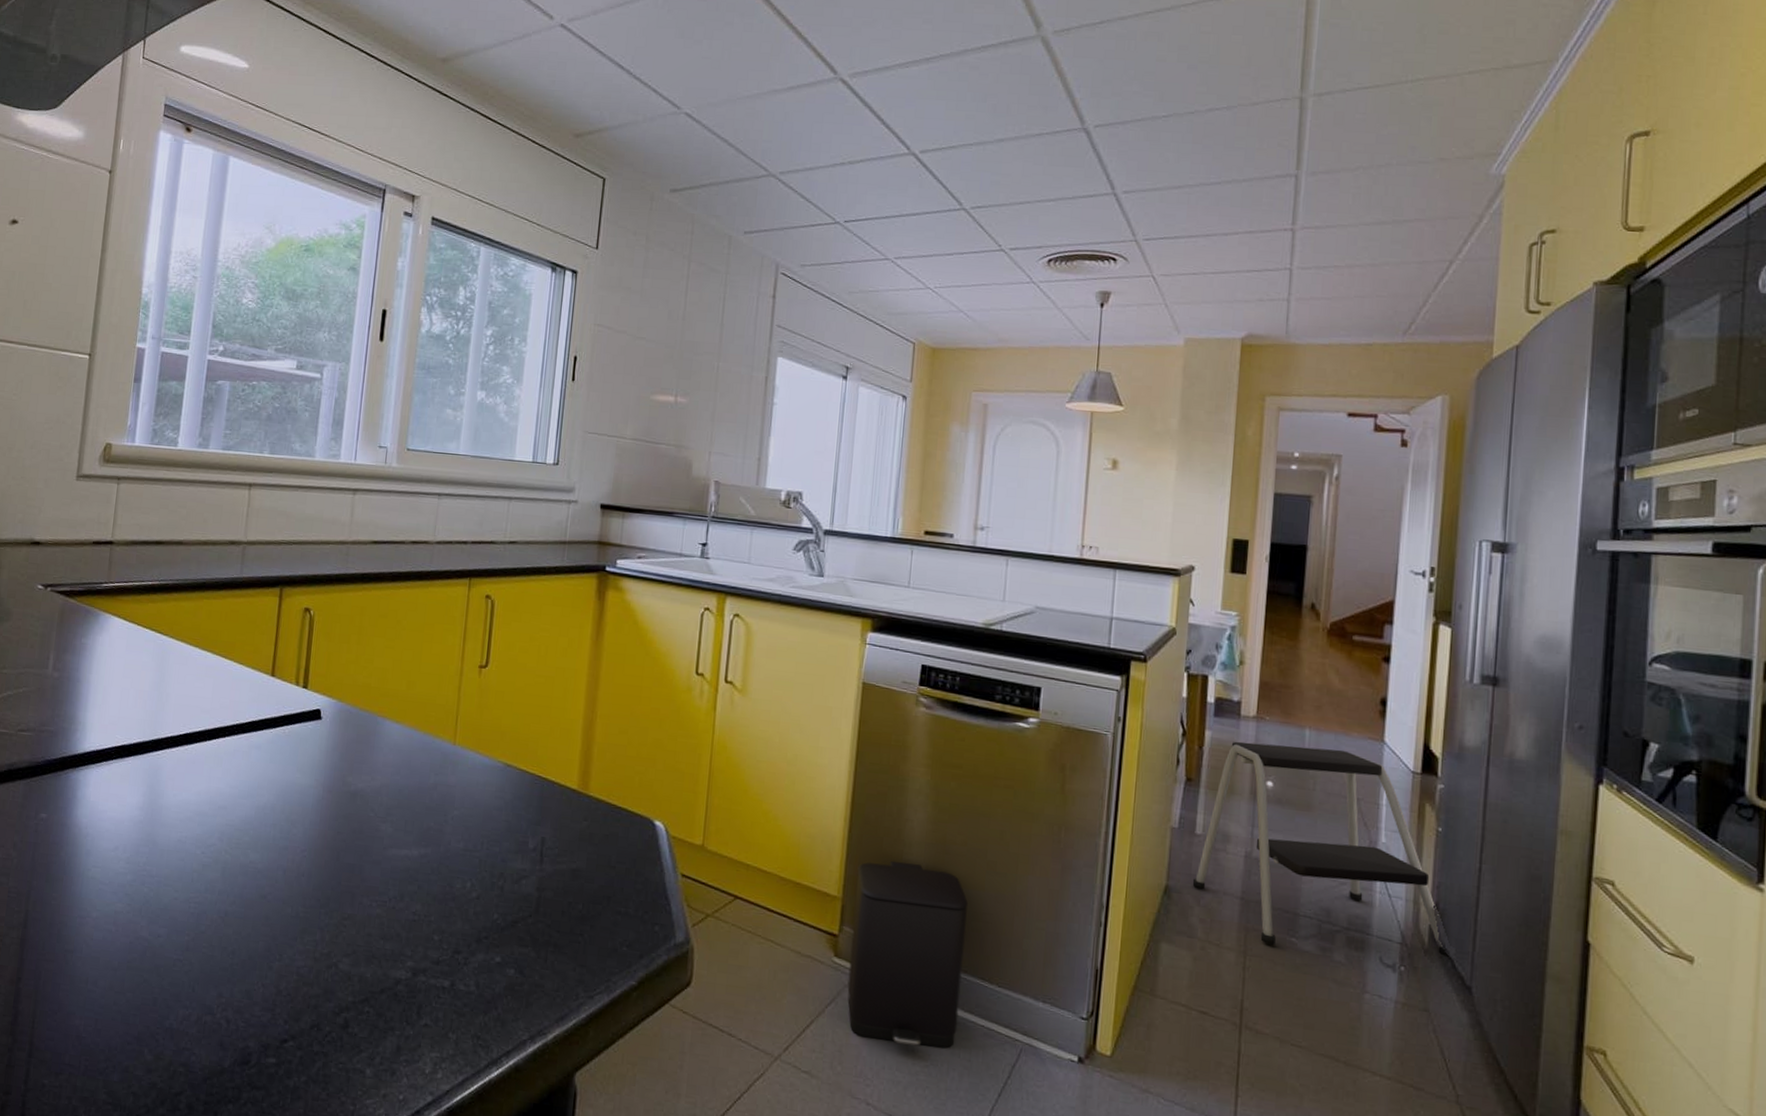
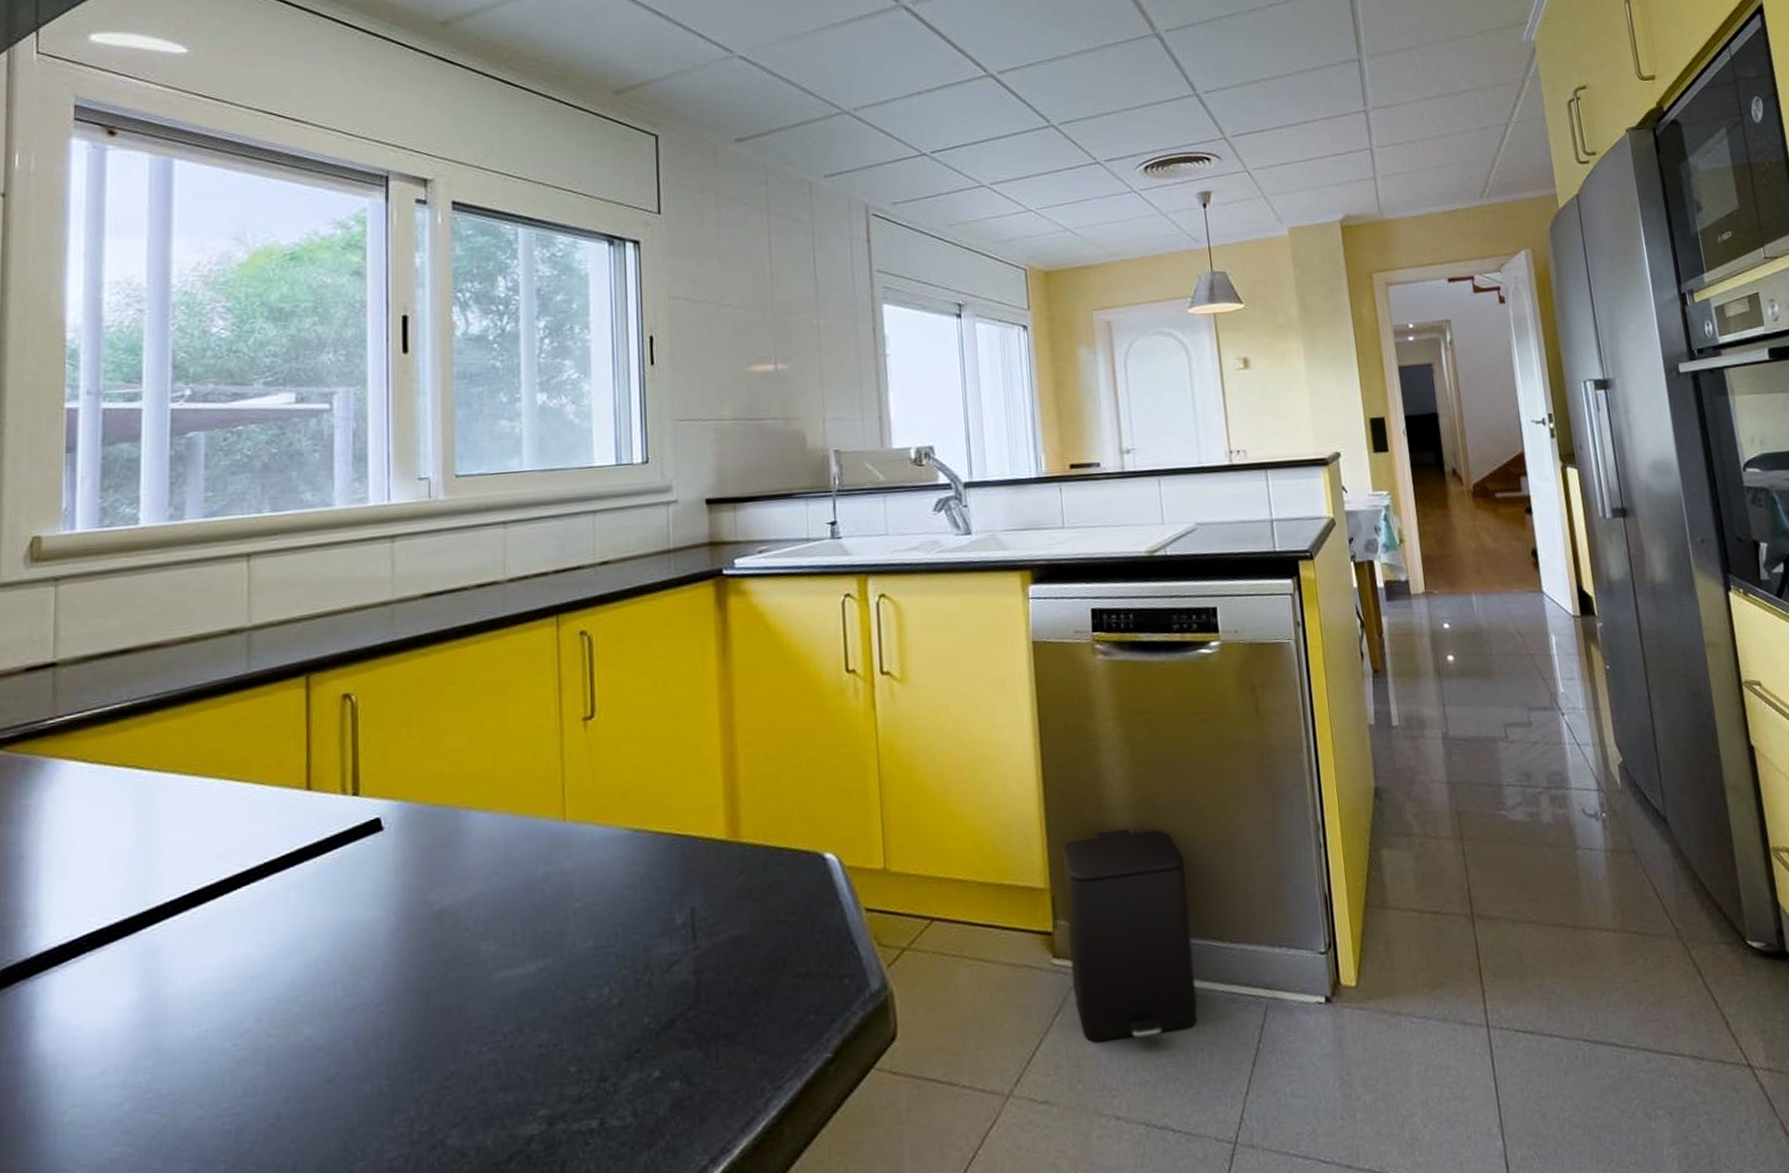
step stool: present [1192,741,1452,959] -> none [1399,609,1644,824]

